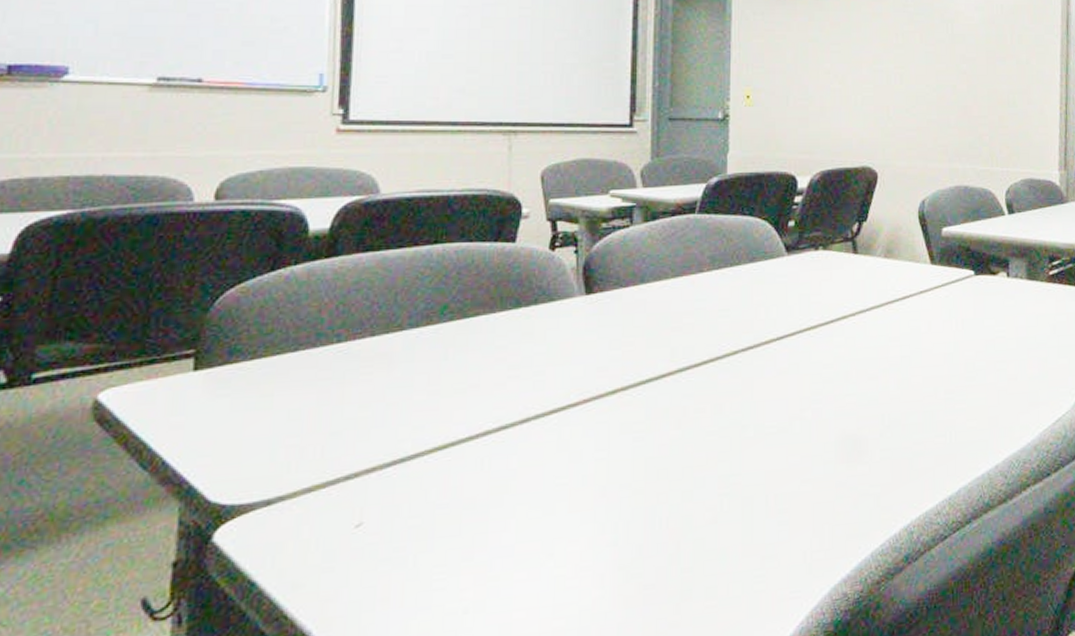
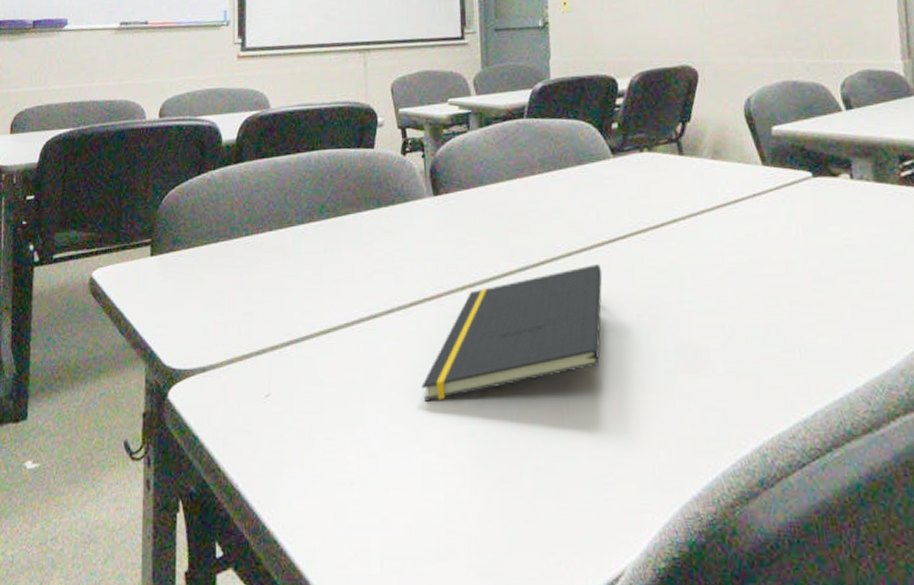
notepad: none [558,362,768,514] -> present [421,264,603,401]

